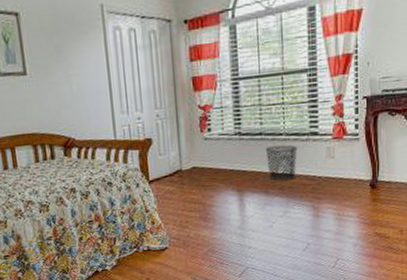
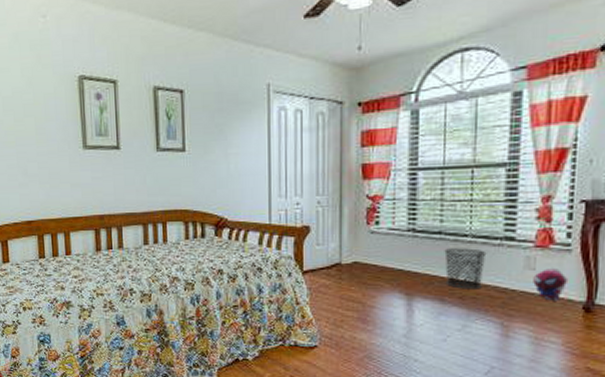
plush toy: none [333,154,359,183] -> present [533,267,569,301]

